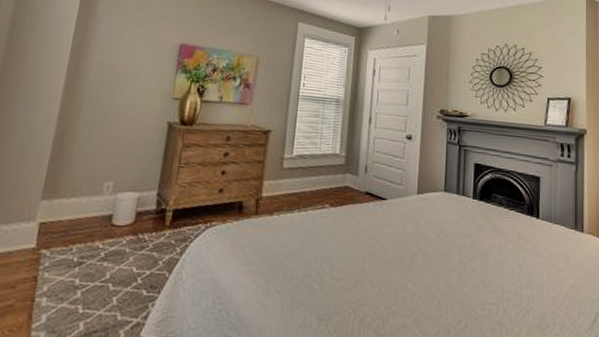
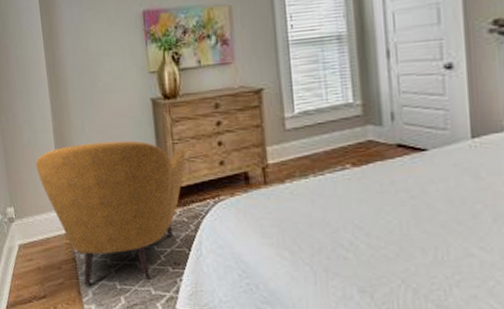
armchair: none [20,154,190,309] -> present [35,140,187,286]

